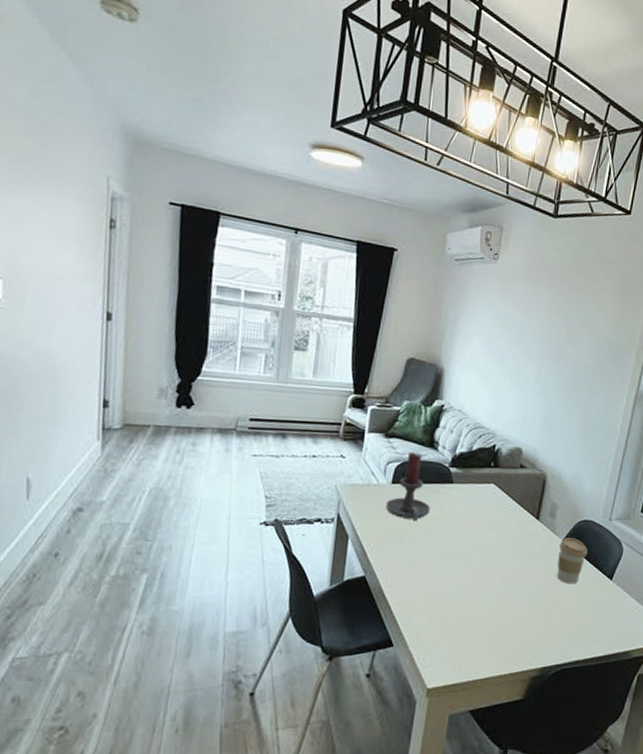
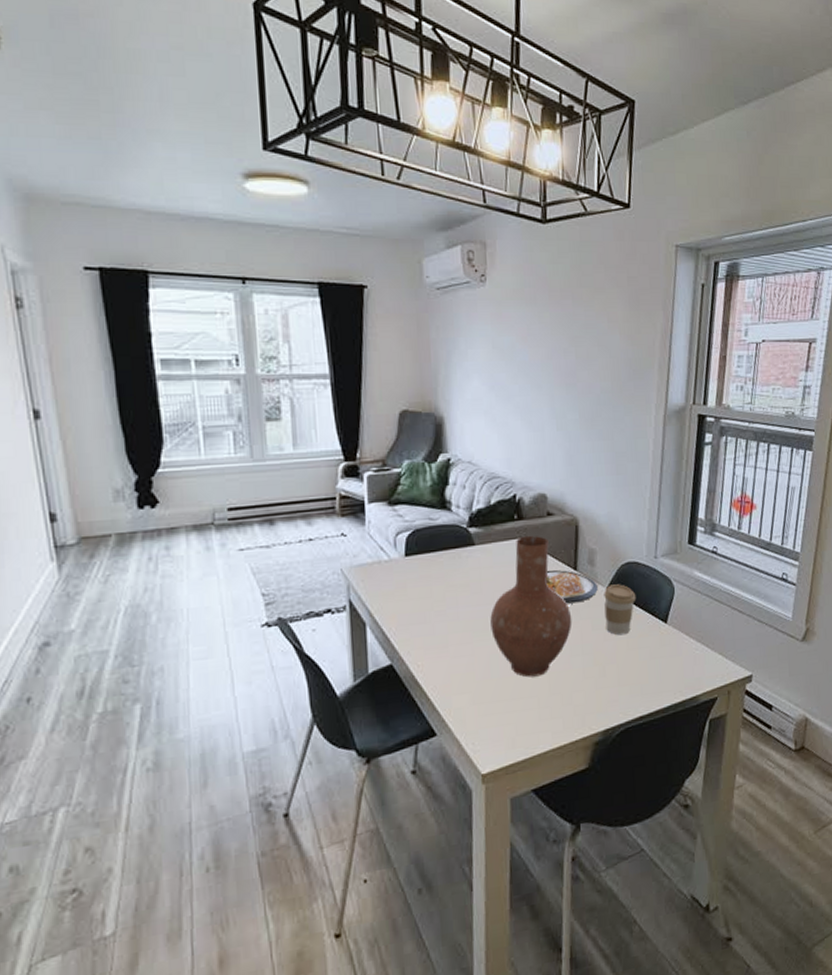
candle holder: present [385,451,431,522] -> none [402,517,454,595]
vase: none [455,482,529,609] -> present [490,535,573,678]
dish: none [510,515,555,549] -> present [546,570,598,604]

